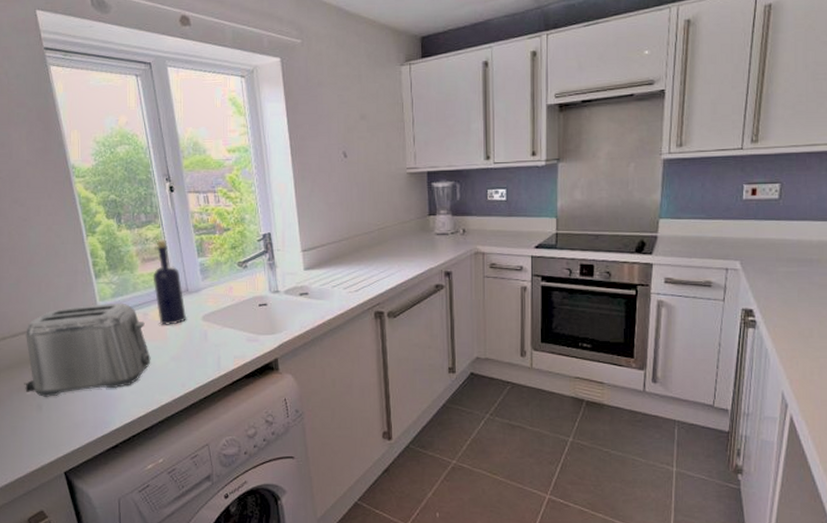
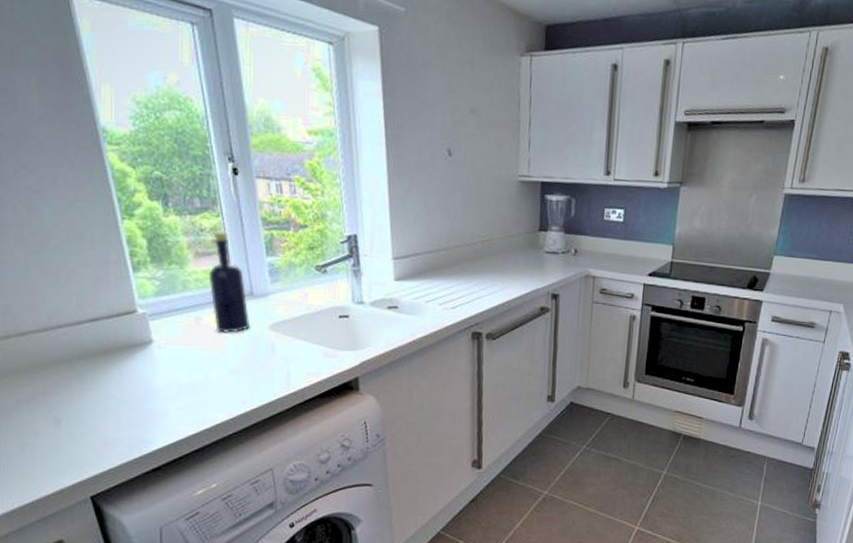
toaster: present [24,303,151,397] -> none [36,302,204,410]

